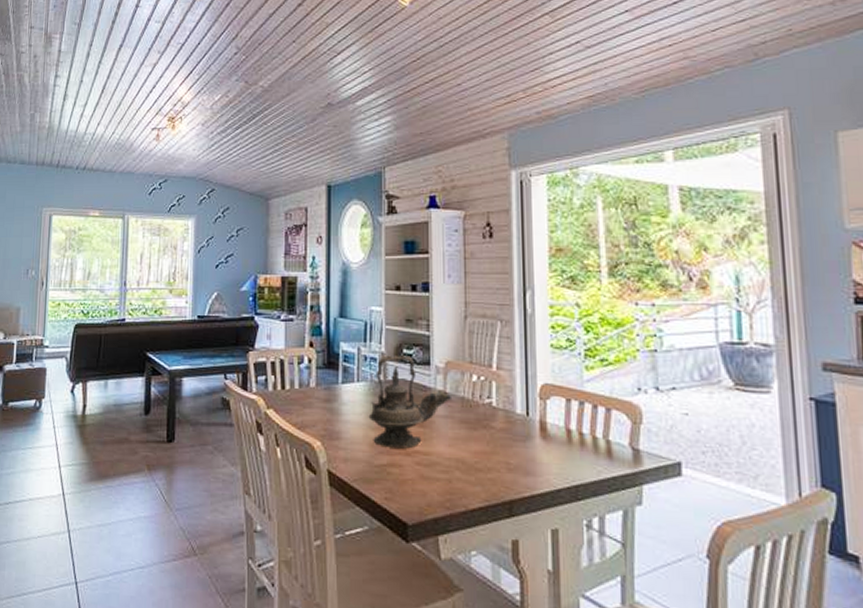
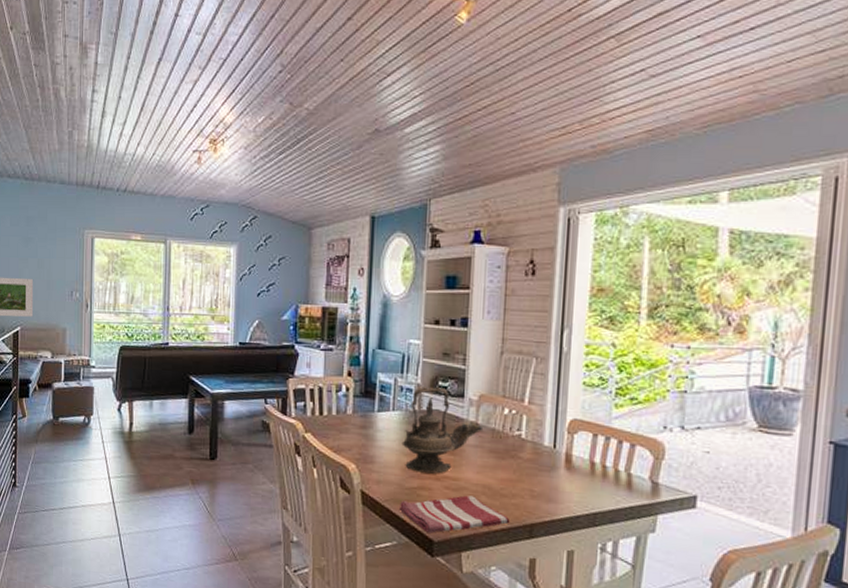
dish towel: none [368,471,488,516] -> present [398,495,510,533]

